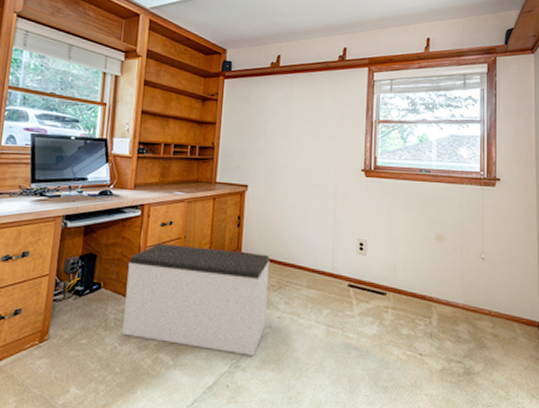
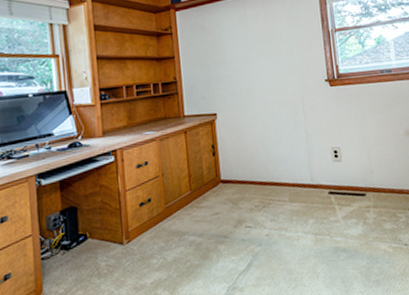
bench: present [122,243,270,355] -> none [111,177,256,280]

